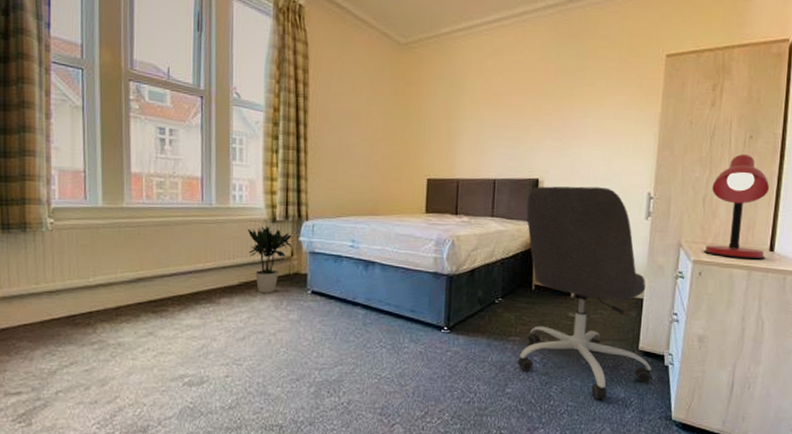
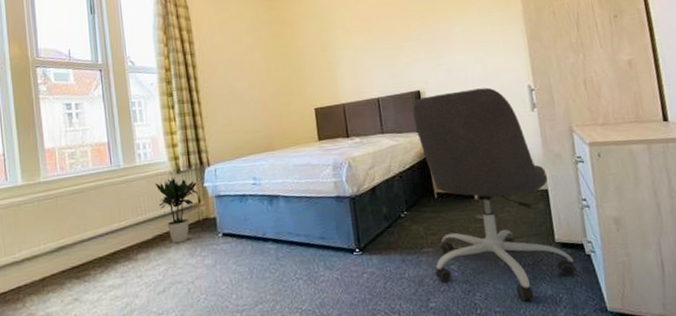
desk lamp: present [704,154,770,260] -> none [589,33,661,135]

